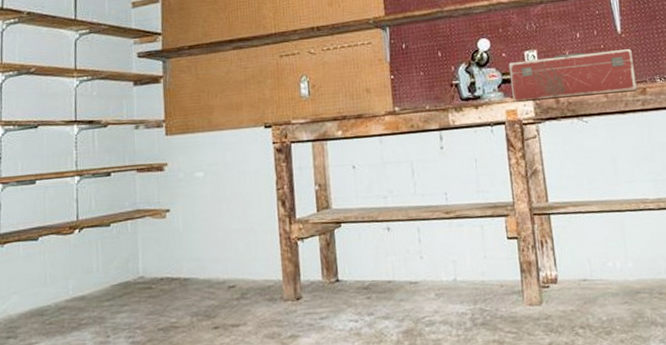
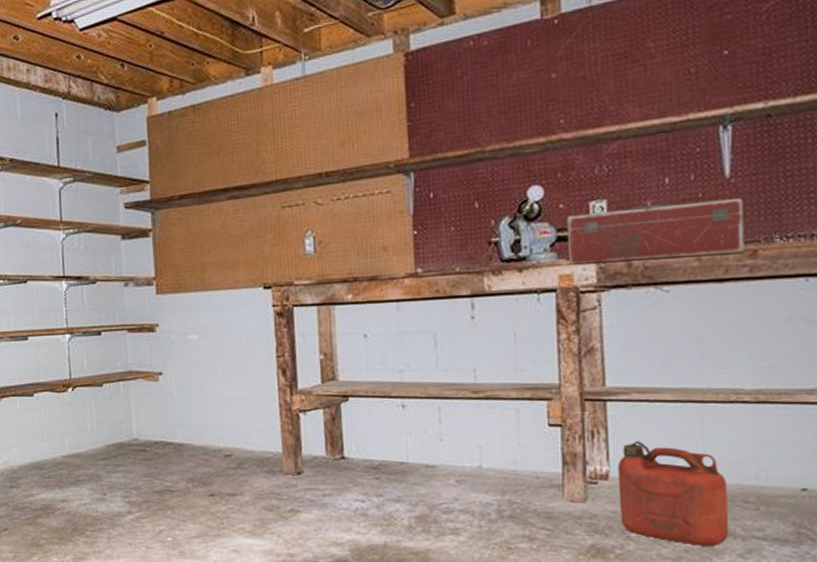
fuel can: none [563,247,652,336] -> present [618,441,729,547]

